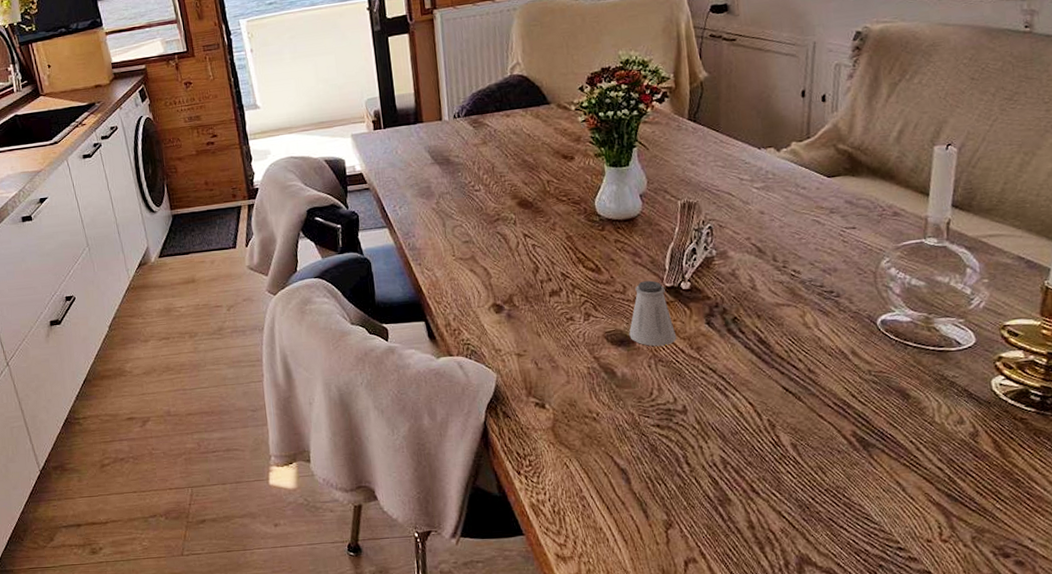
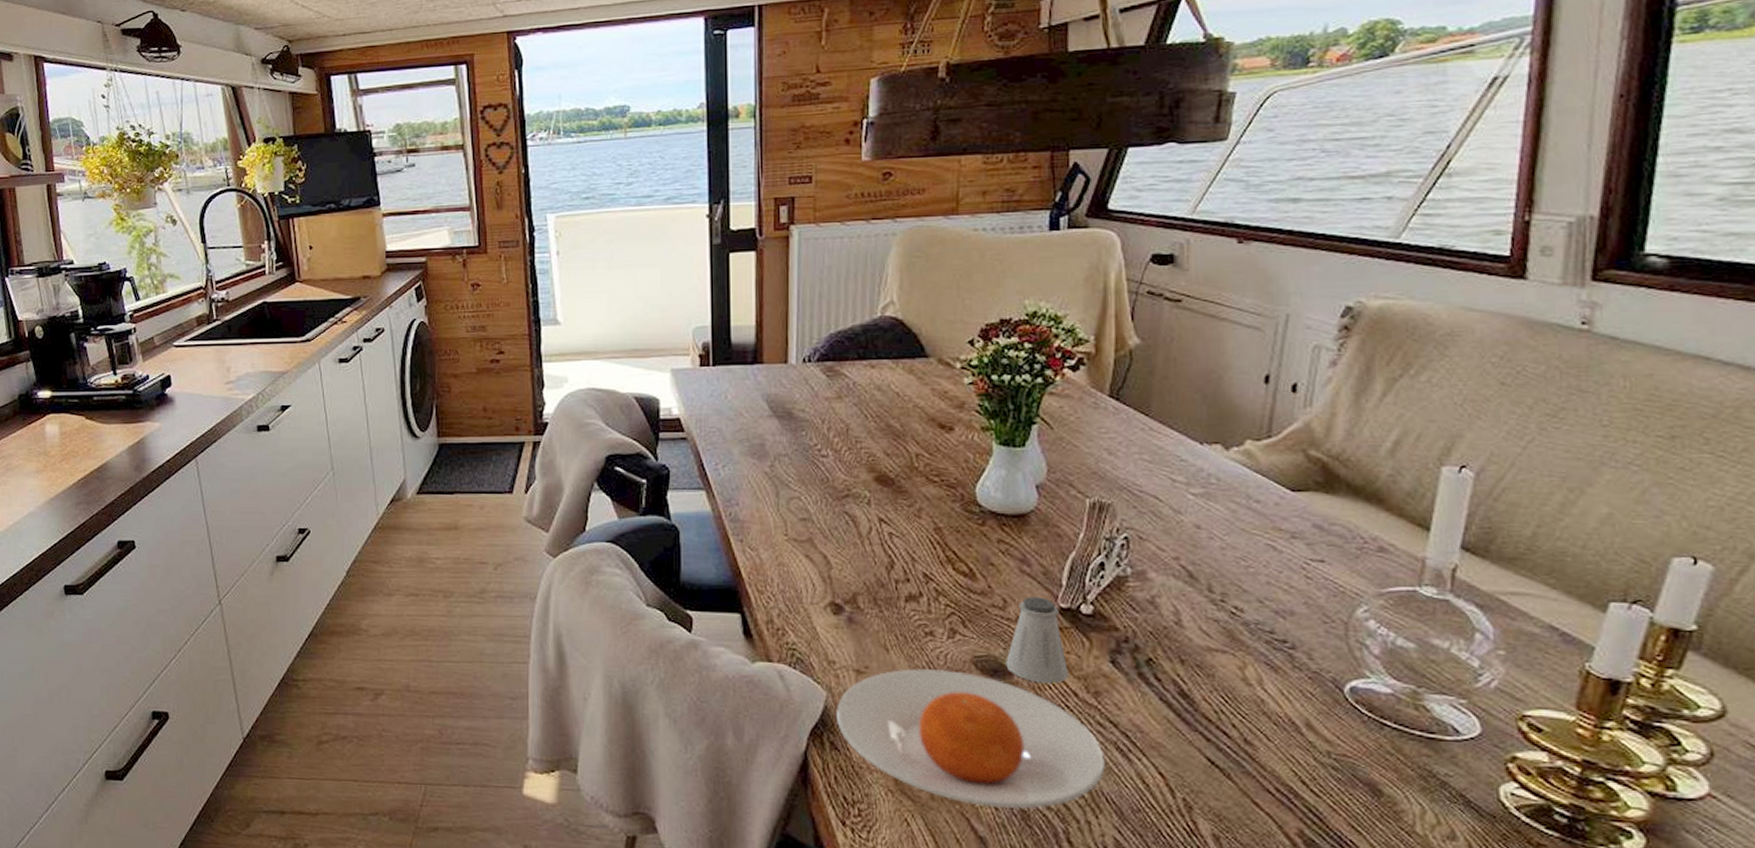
plate: none [504,345,710,446] -> present [835,668,1106,809]

